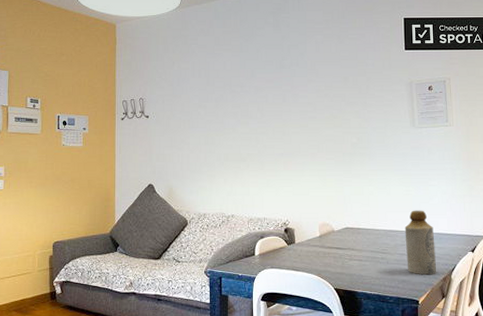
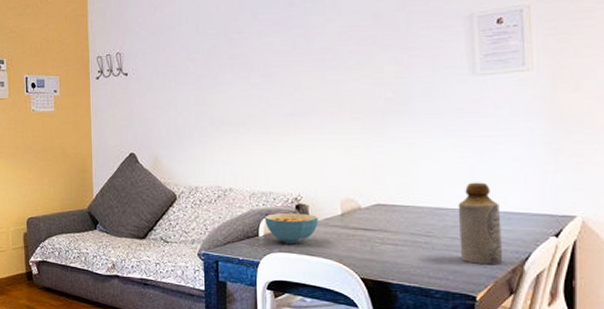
cereal bowl: none [260,236,302,261] -> present [265,213,318,243]

